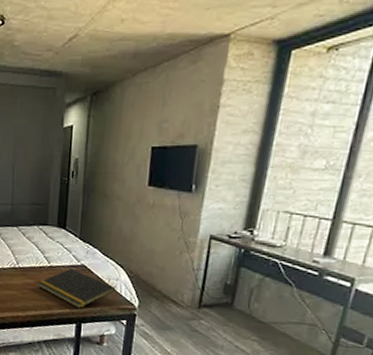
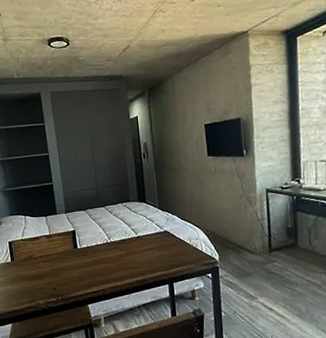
notepad: present [38,268,116,309] -> none [130,235,197,270]

